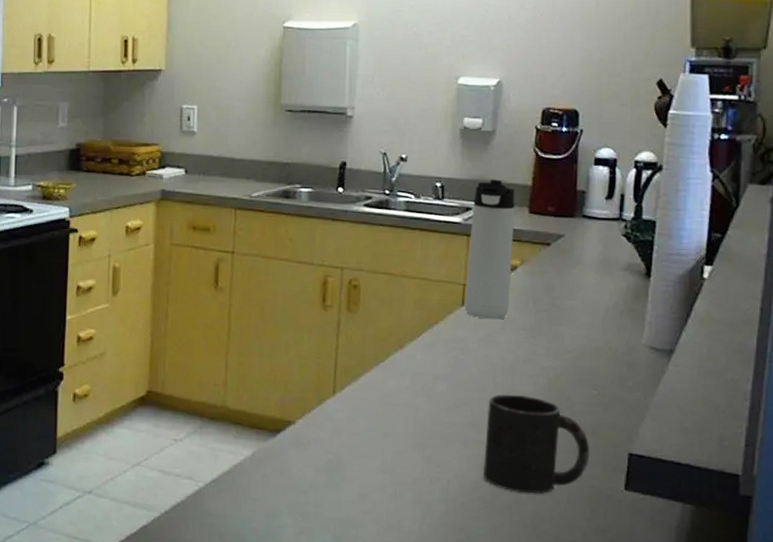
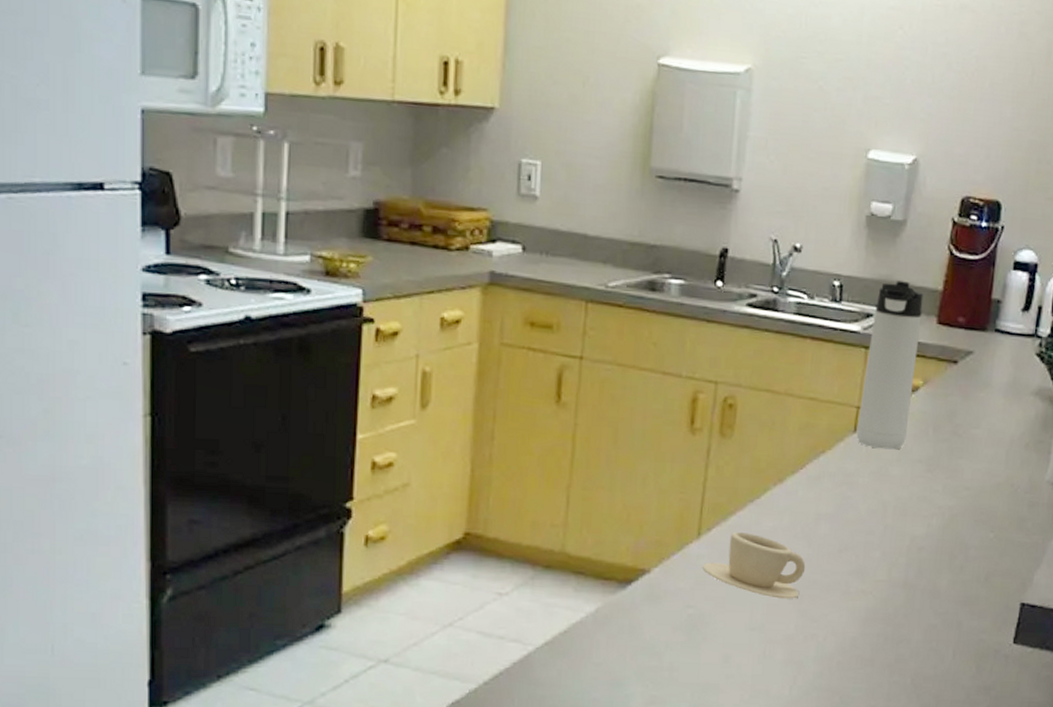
cup: none [338,390,427,447] -> present [701,532,806,599]
mug: present [483,394,590,494] -> none [864,536,981,650]

